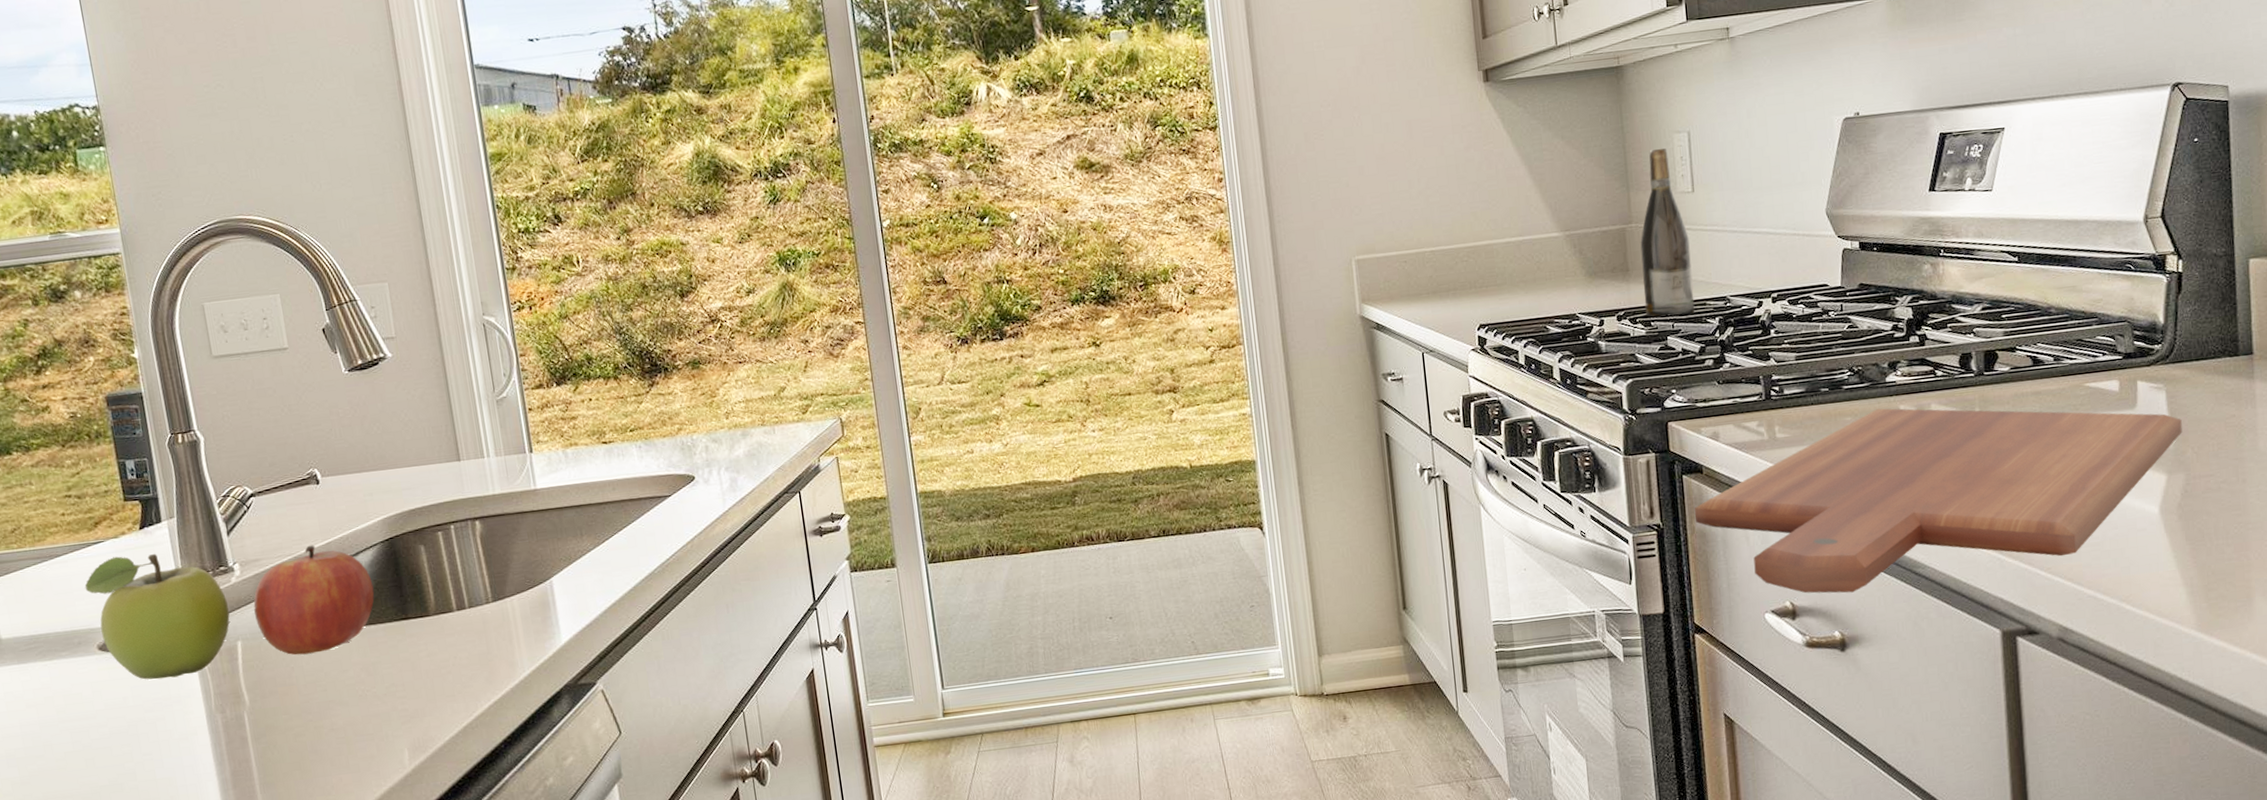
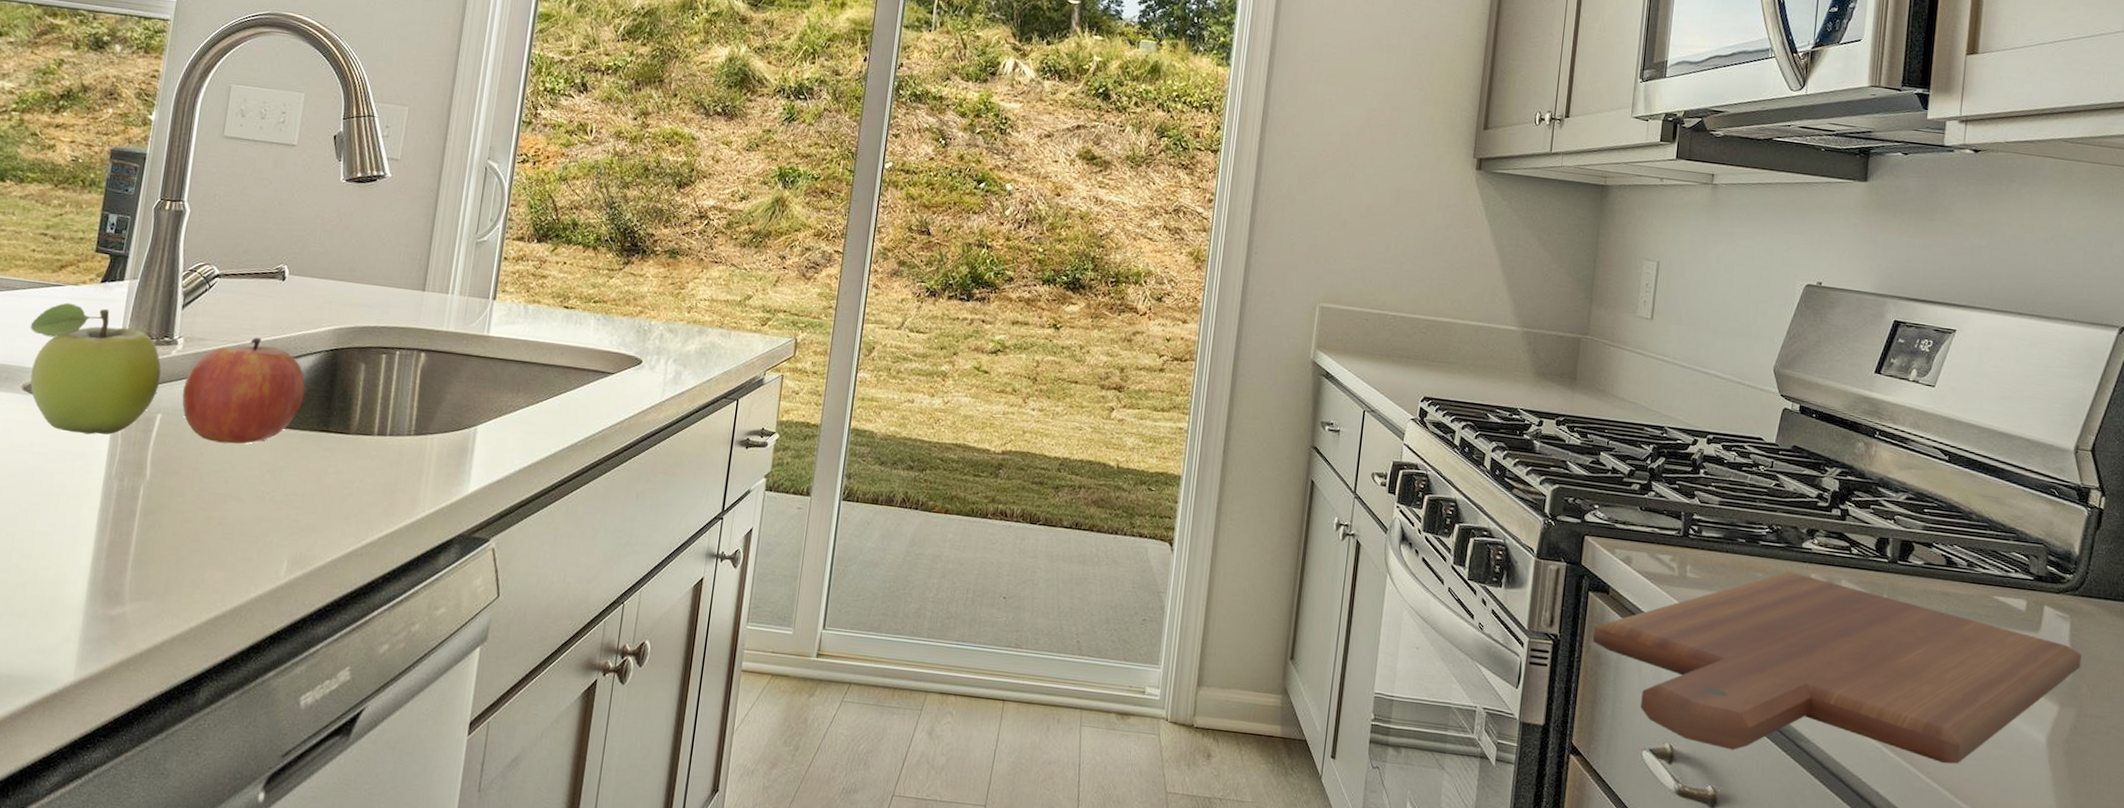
wine bottle: present [1640,147,1696,317] -> none [1584,269,1640,438]

